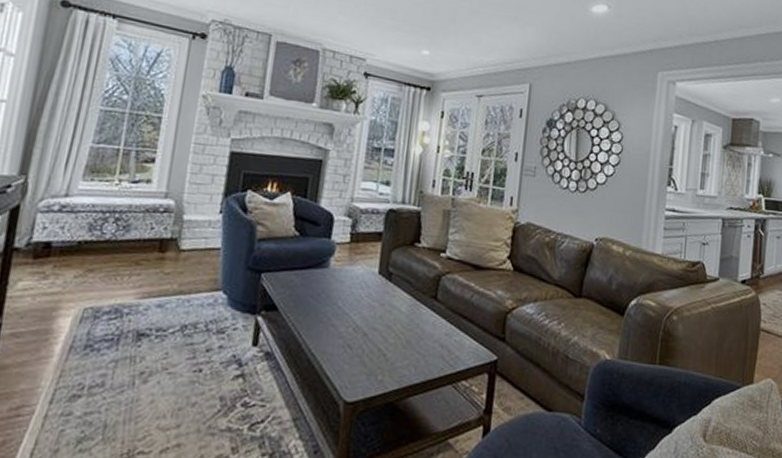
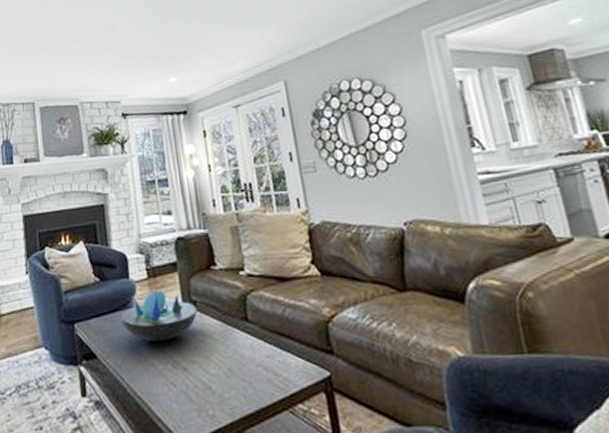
decorative bowl: none [311,255,392,306] -> present [120,290,198,342]

